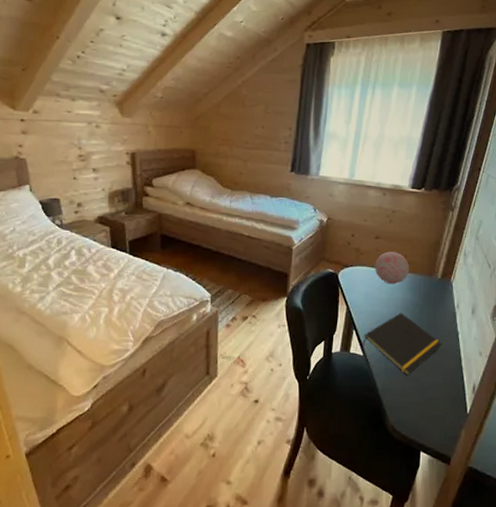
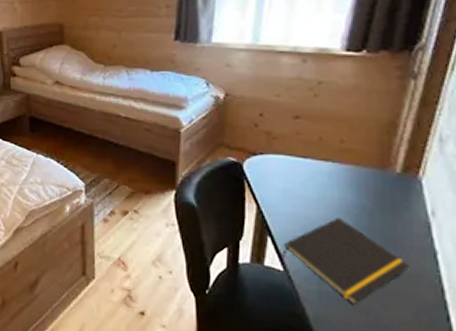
decorative orb: present [375,251,409,285] -> none [295,135,348,179]

